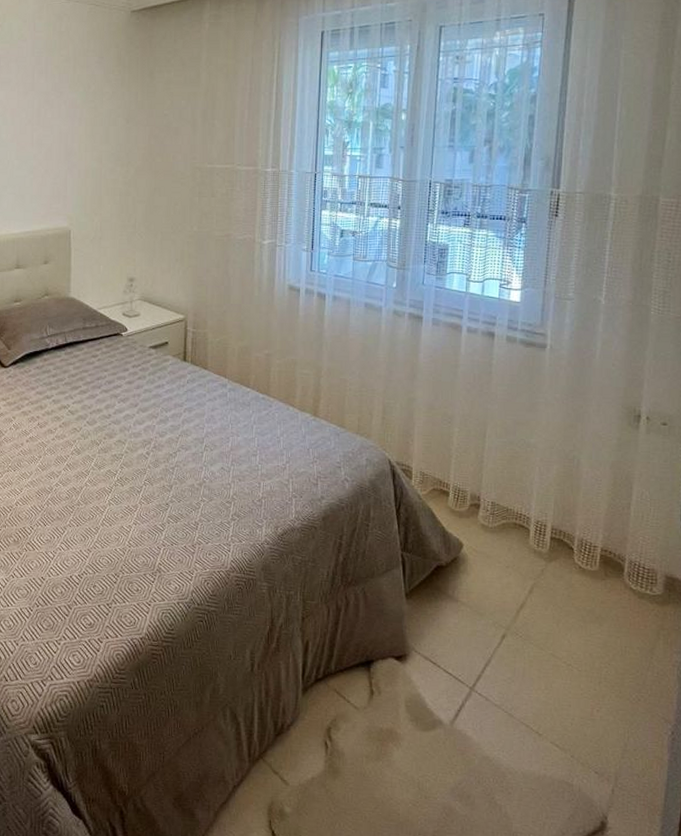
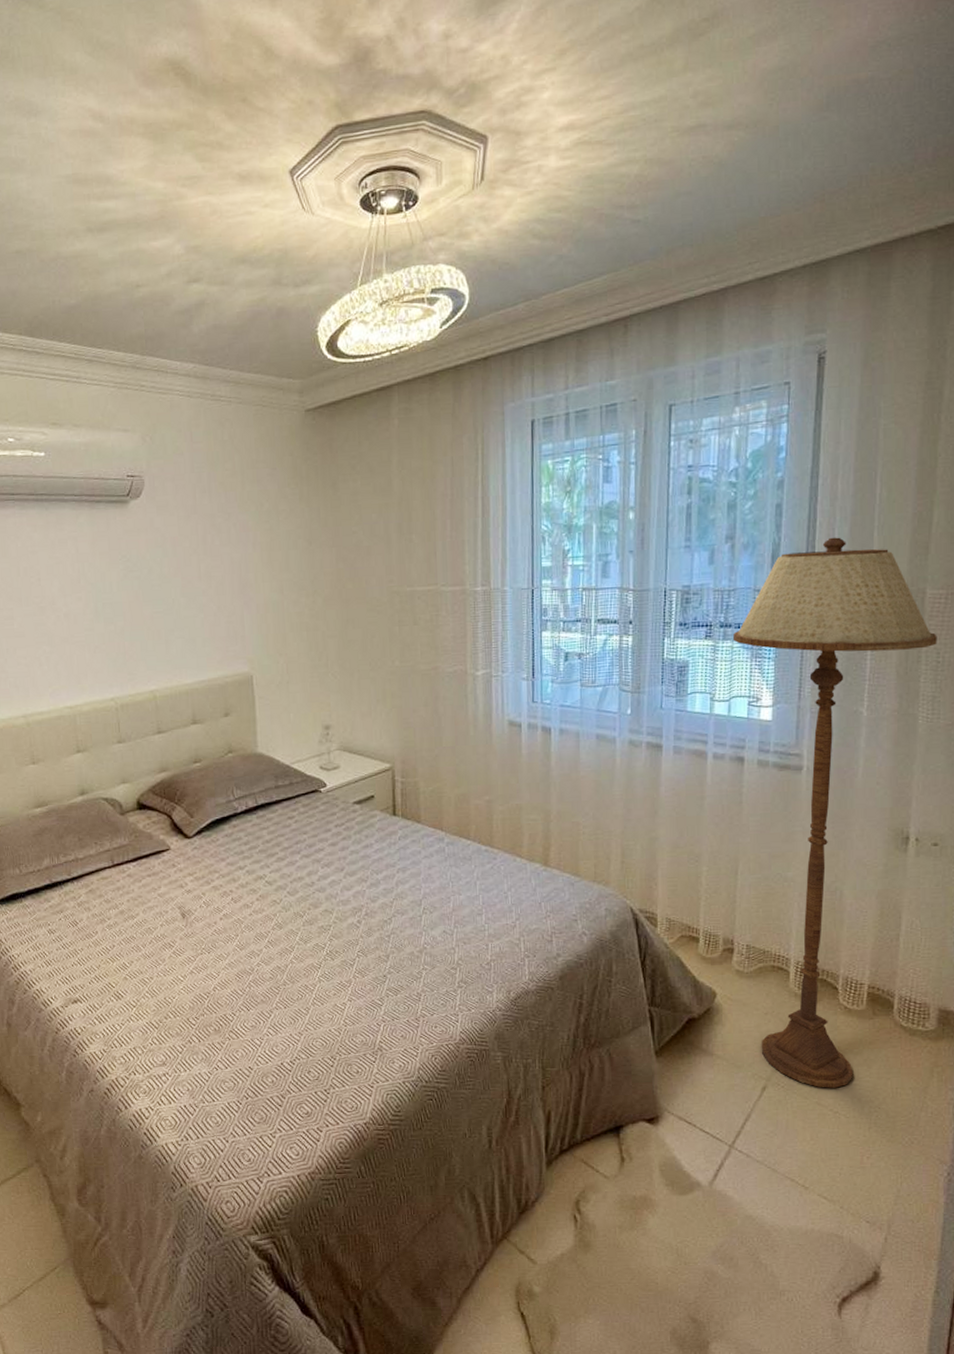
floor lamp: none [489,147,669,642] -> present [733,537,937,1088]

